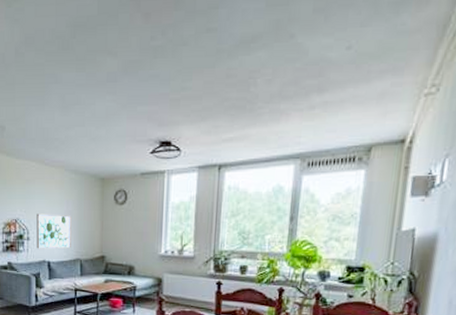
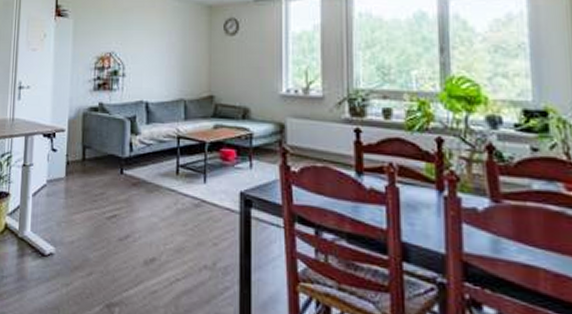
wall art: present [36,213,71,249] -> none [133,46,174,88]

